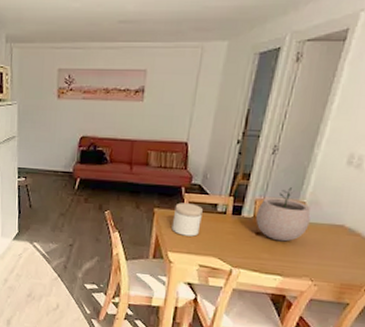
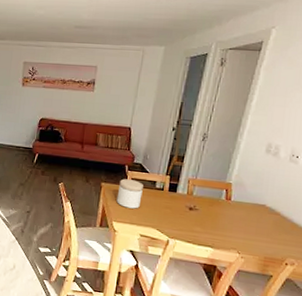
plant pot: present [256,187,311,242] -> none [189,170,237,217]

